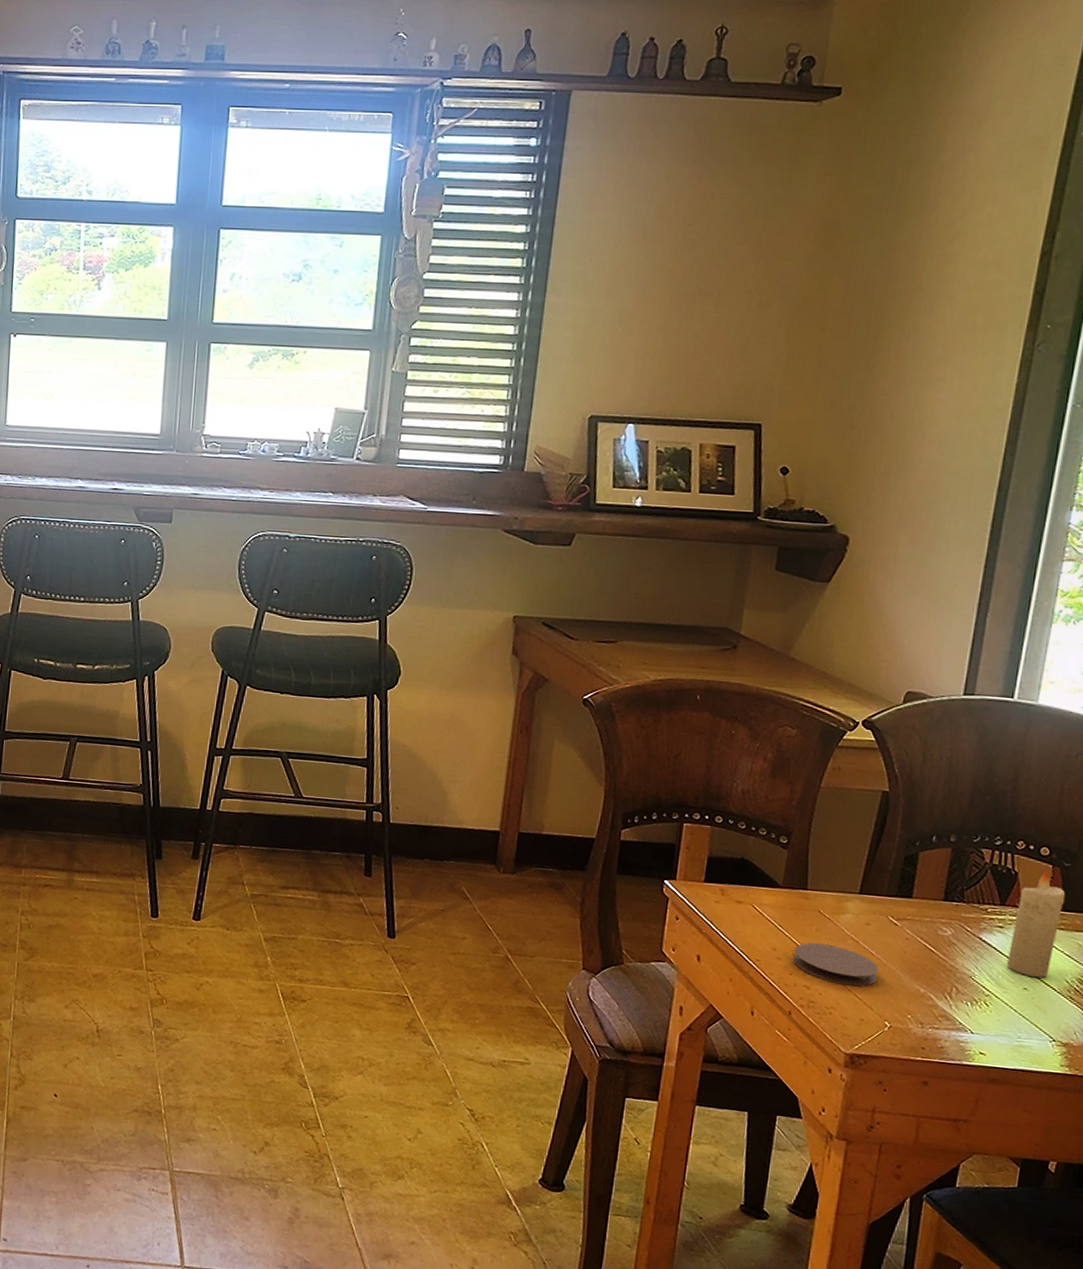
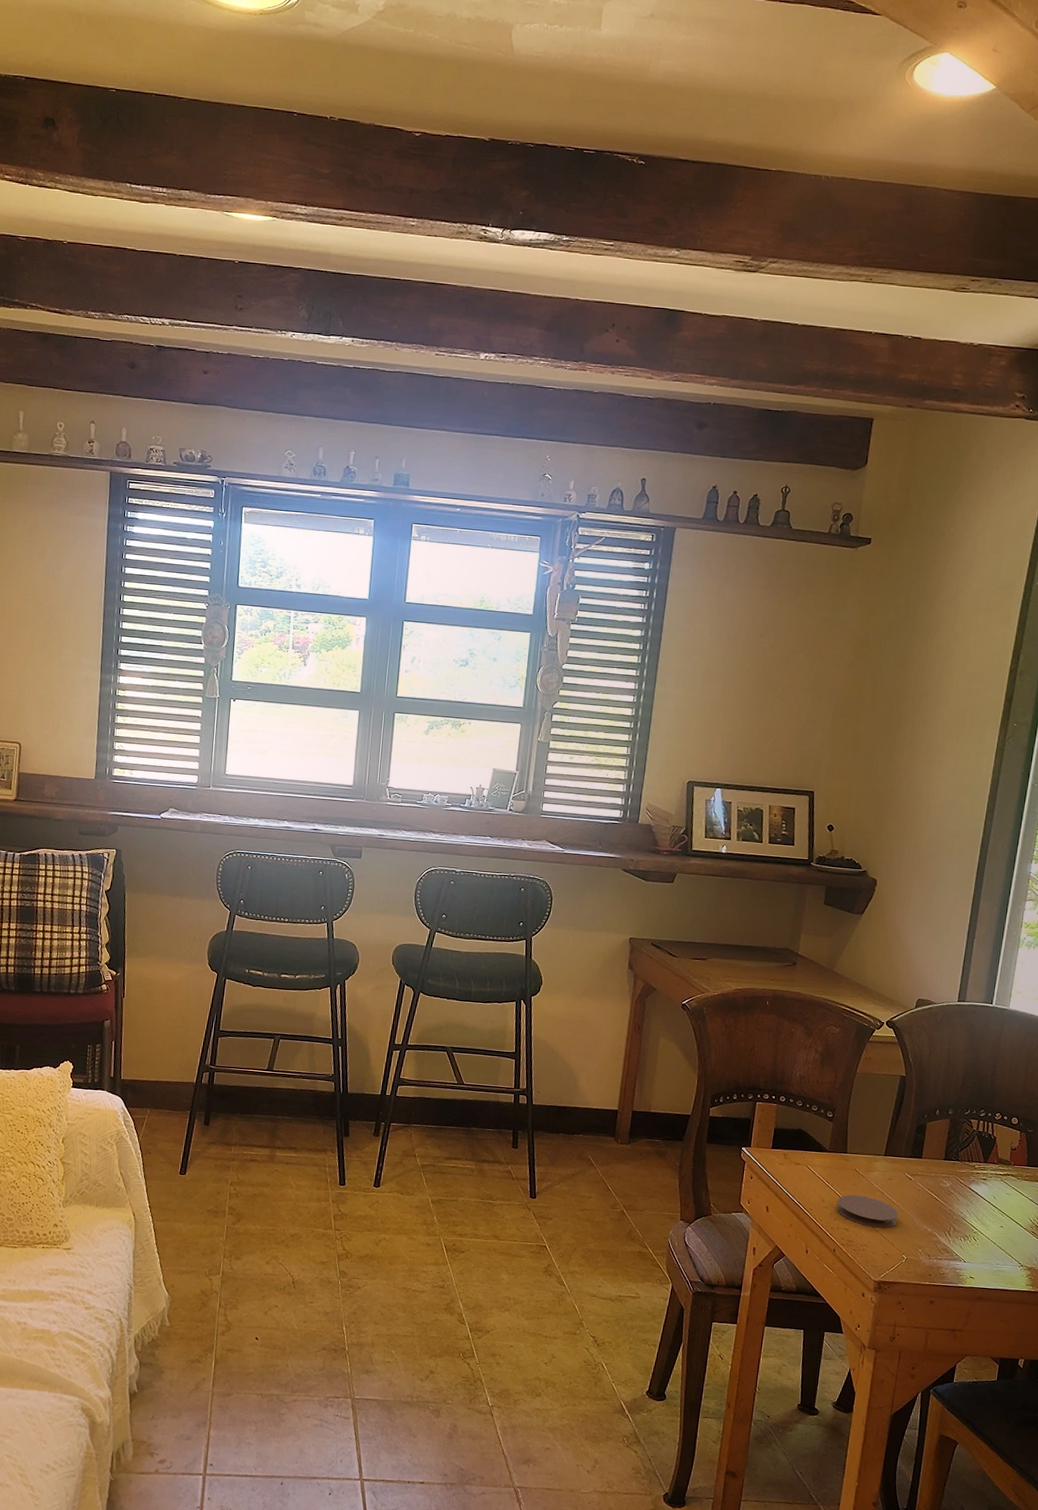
candle: present [1007,869,1065,978] -> none [989,1134,1029,1218]

